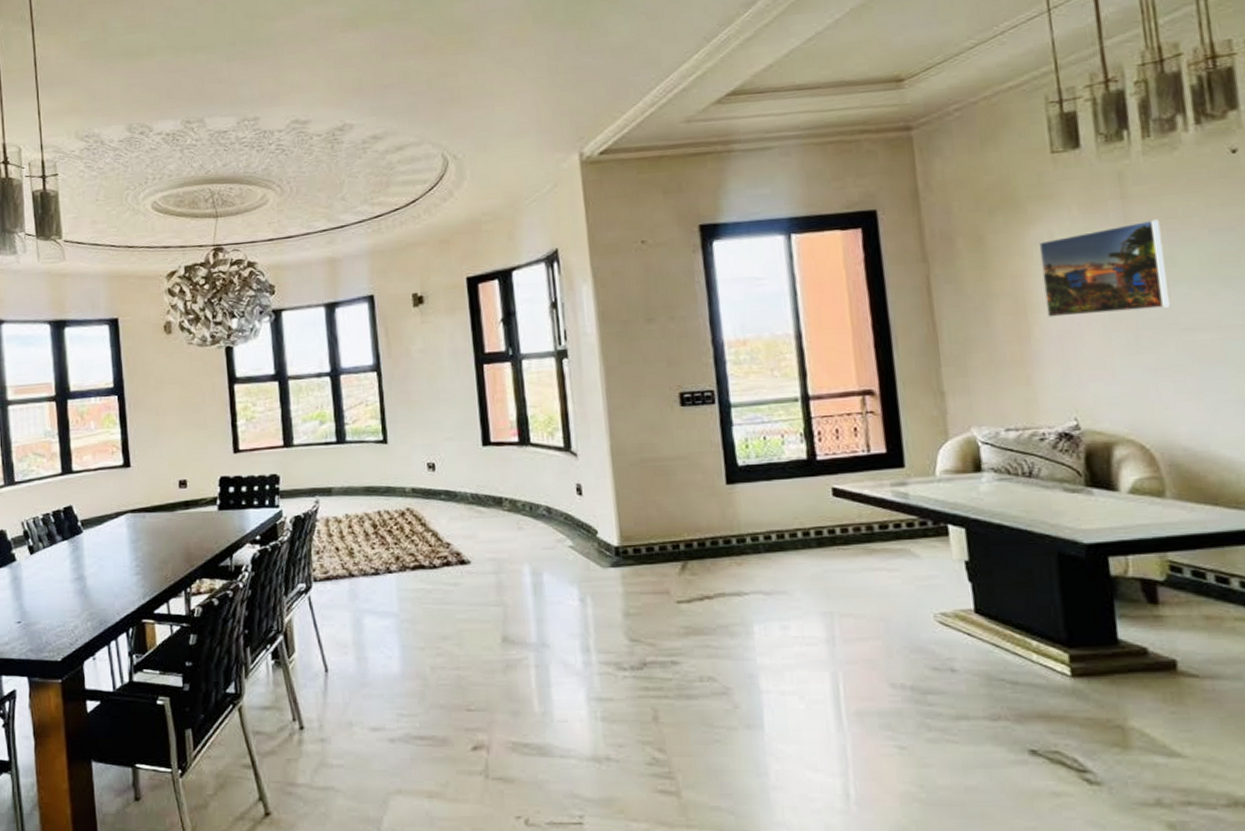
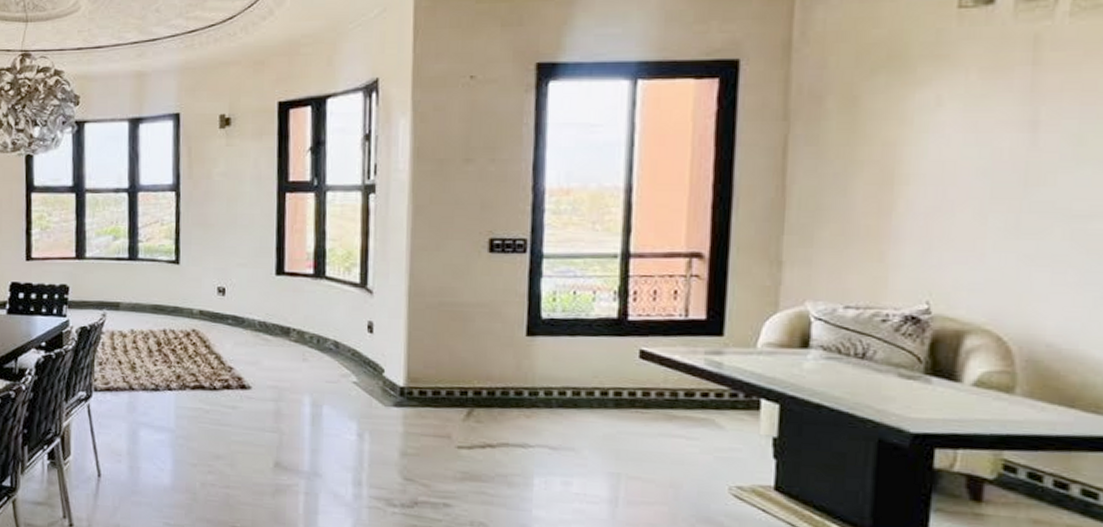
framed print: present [1038,219,1171,317] -> none [917,91,1074,192]

